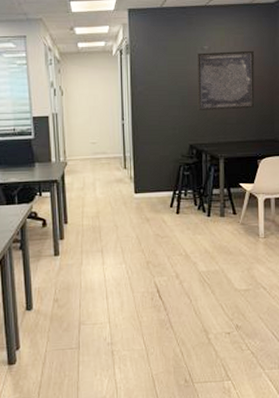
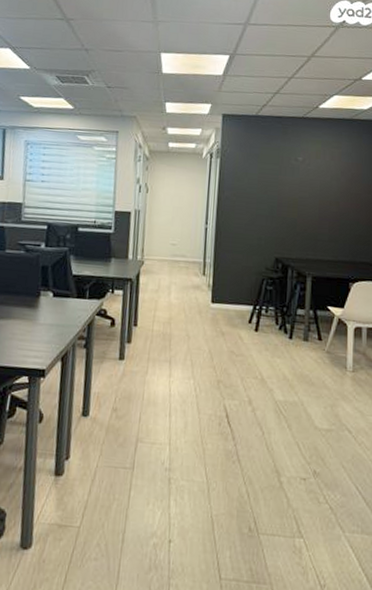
wall art: present [198,50,255,111] -> none [288,163,351,227]

